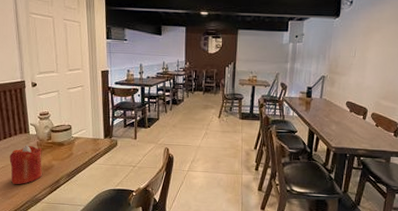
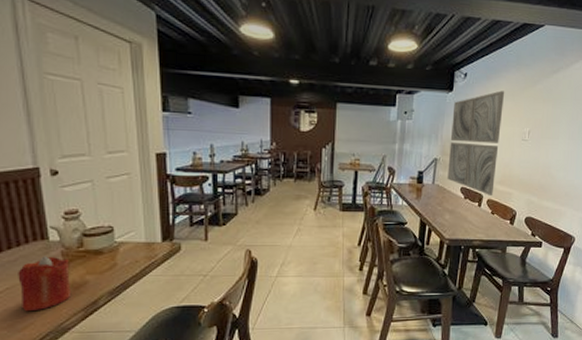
wall art: none [334,15,389,110] -> present [447,90,505,195]

